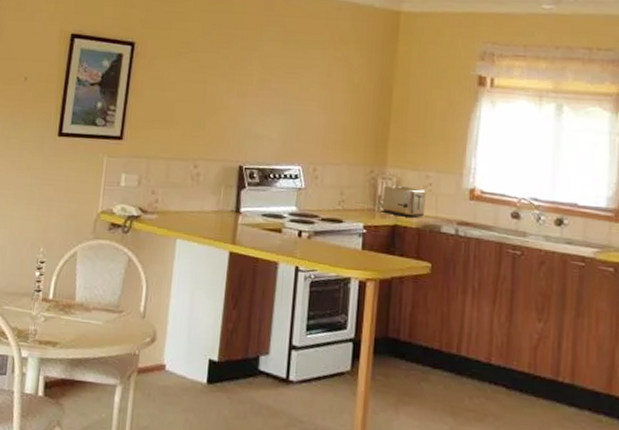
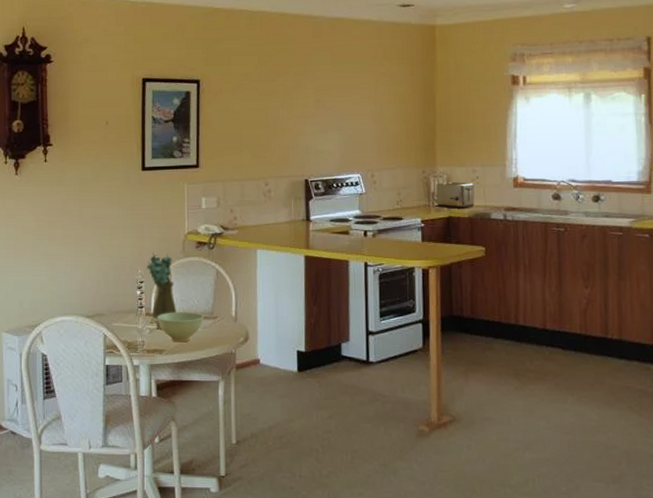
vase: none [49,229,80,318] -> present [147,252,176,328]
bowl: none [54,300,109,336] -> present [156,312,205,343]

